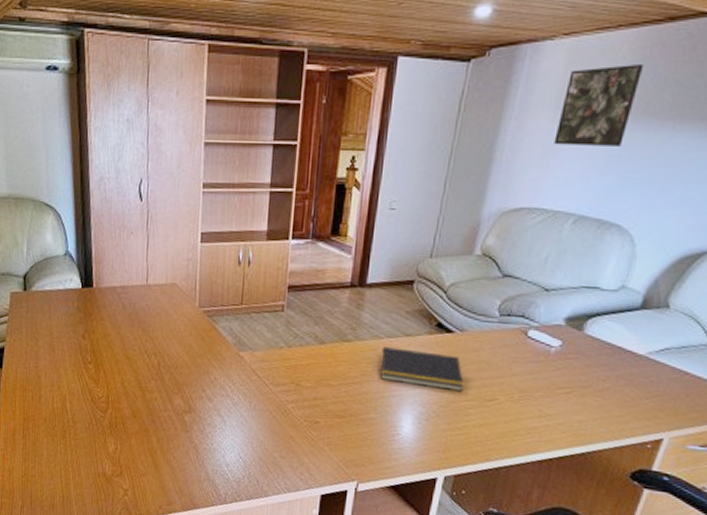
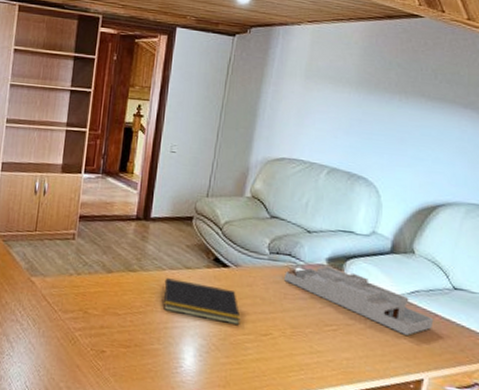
desk organizer: none [515,326,683,395] -> present [284,266,434,335]
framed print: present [554,65,644,146] -> none [306,48,372,112]

